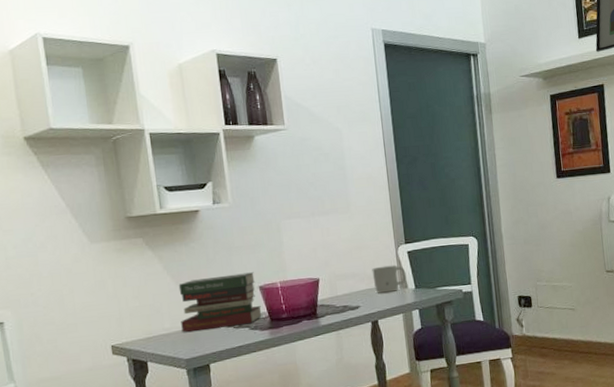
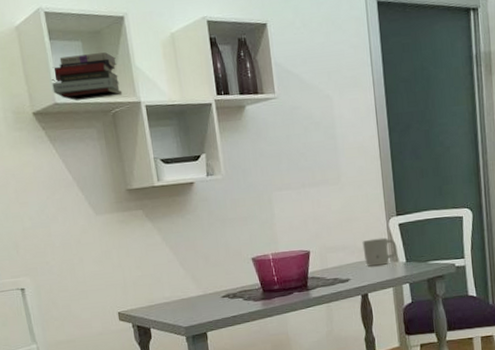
books: none [47,80,125,127] -> present [51,52,123,101]
books: present [178,272,262,332] -> none [176,244,255,301]

